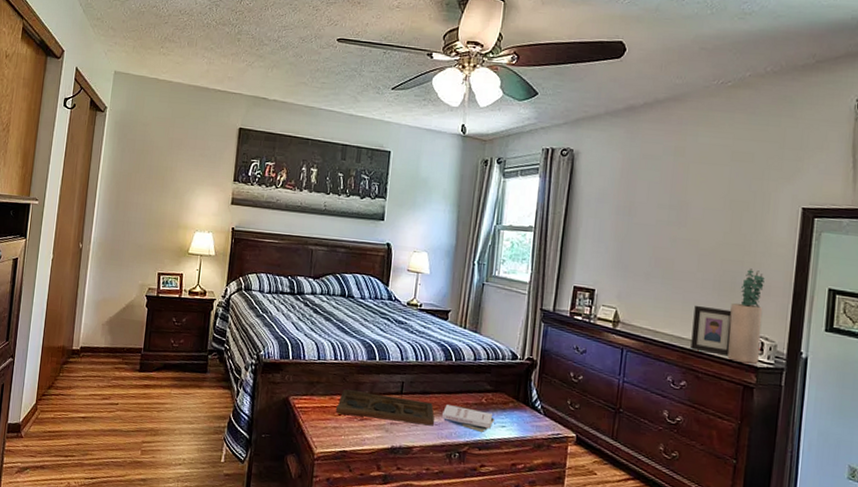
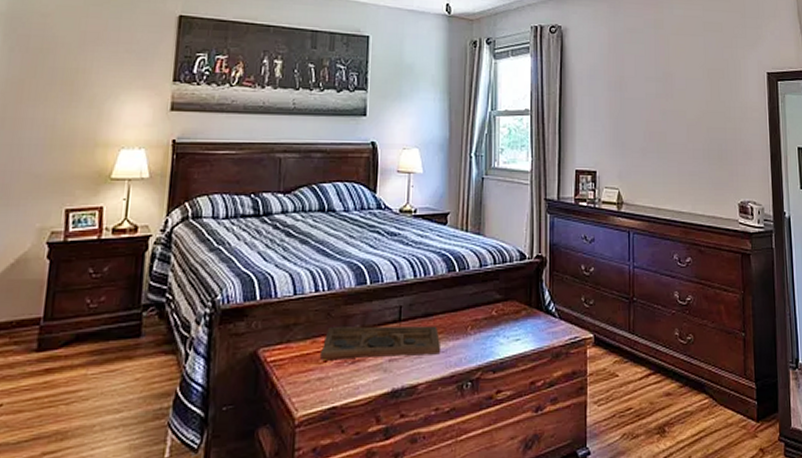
books: present [442,405,494,432] -> none [449,324,507,351]
picture frame: present [690,305,732,356] -> none [690,176,725,226]
vase: present [727,268,765,365] -> none [721,134,751,231]

